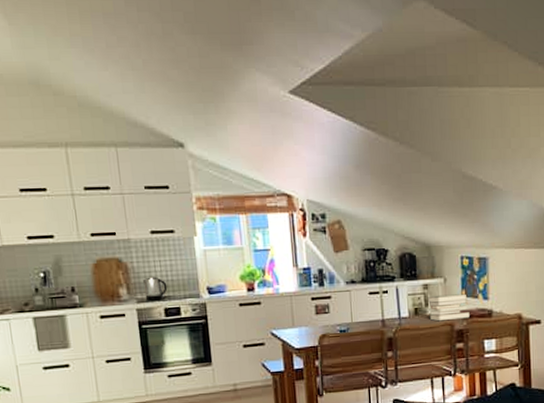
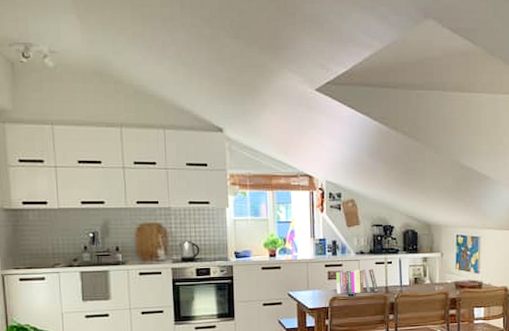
books: none [323,299,375,331] -> present [335,268,379,295]
books: present [428,293,470,322] -> none [427,267,462,290]

